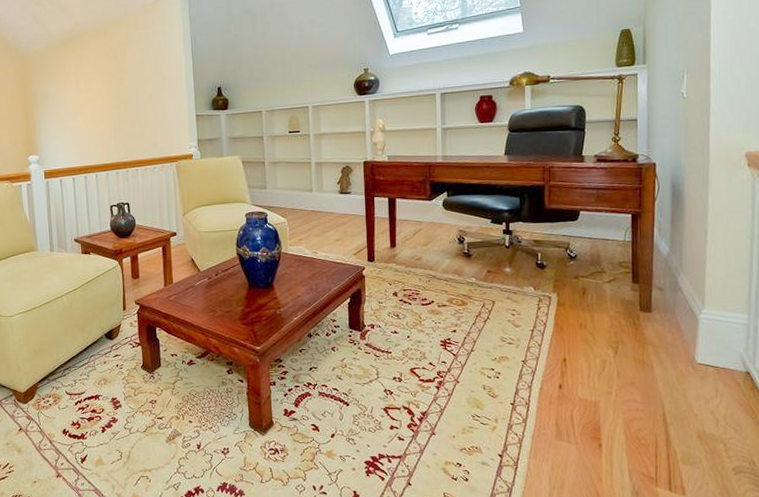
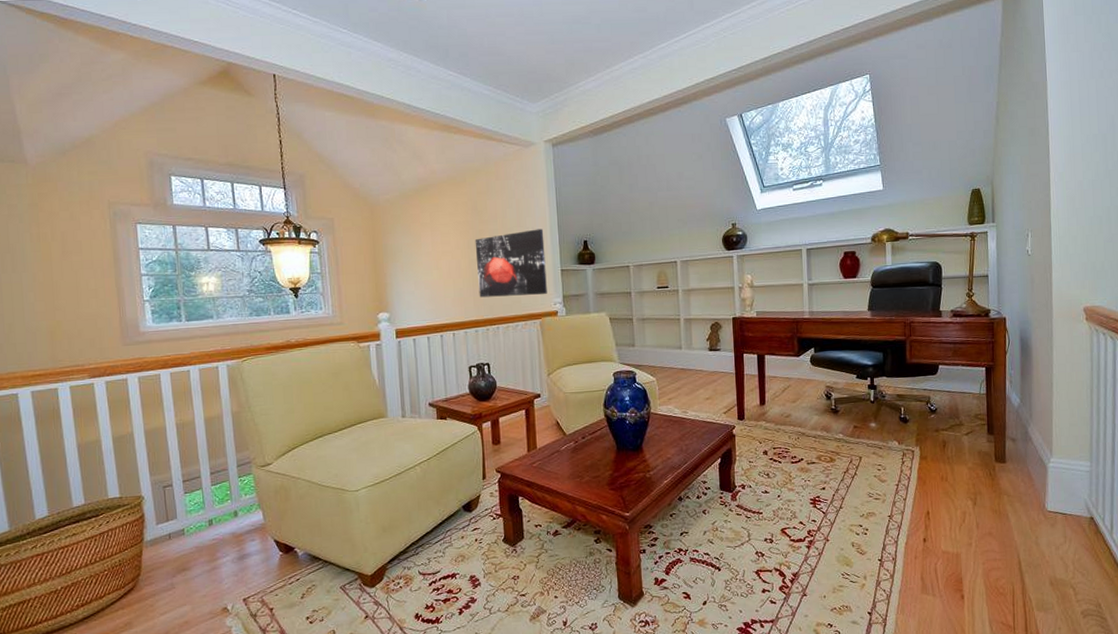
wall art: none [115,76,183,142] -> present [475,229,547,298]

